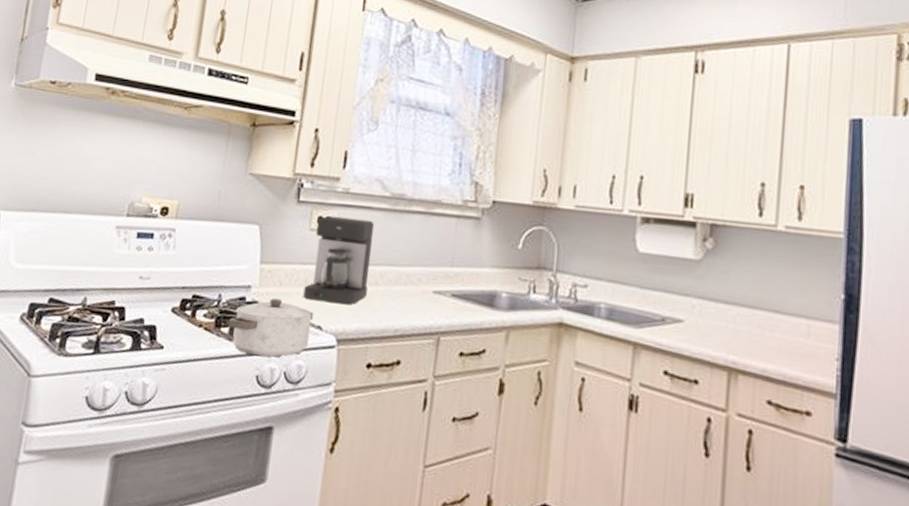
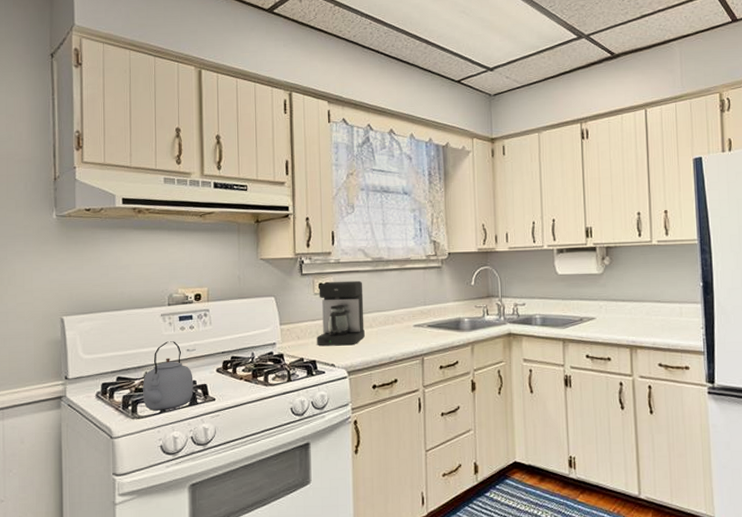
teakettle: none [75,262,142,352] -> present [142,341,194,411]
cooking pot: present [229,298,314,357] -> none [263,349,327,394]

